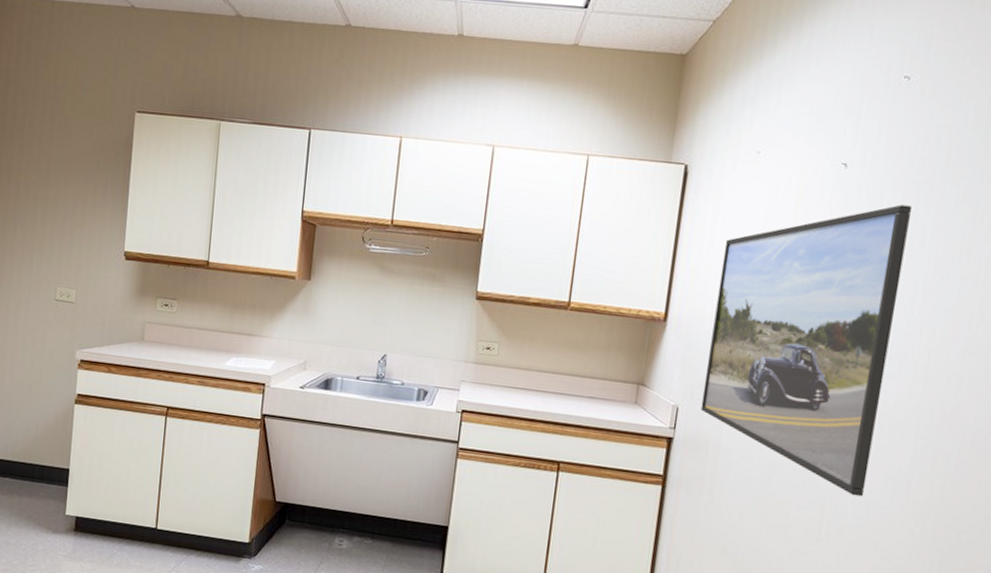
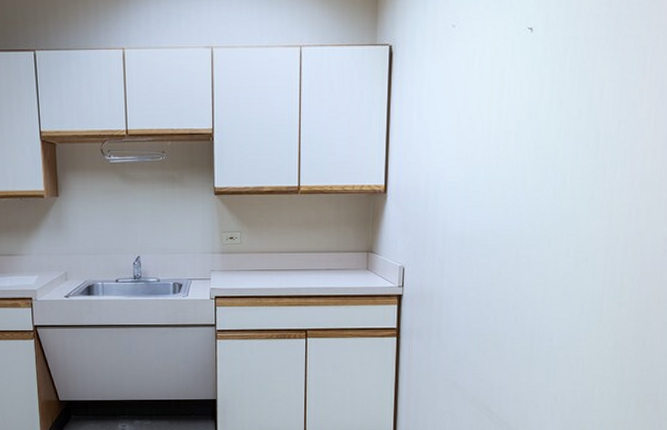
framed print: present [700,204,913,497] -> none [423,61,592,322]

